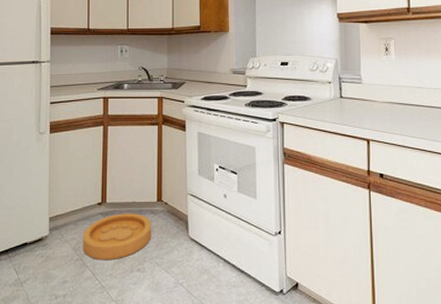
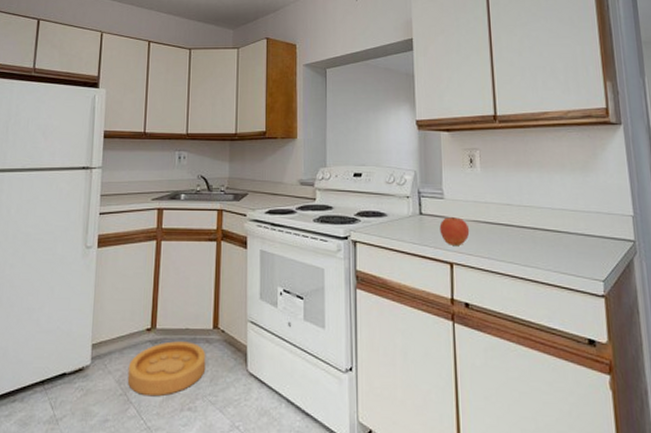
fruit: none [358,100,385,124] -> present [439,217,470,245]

